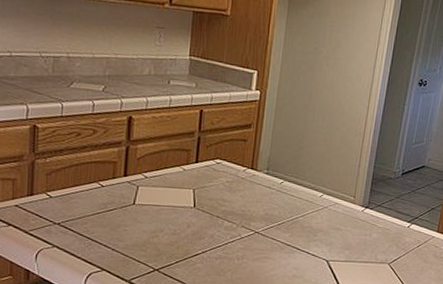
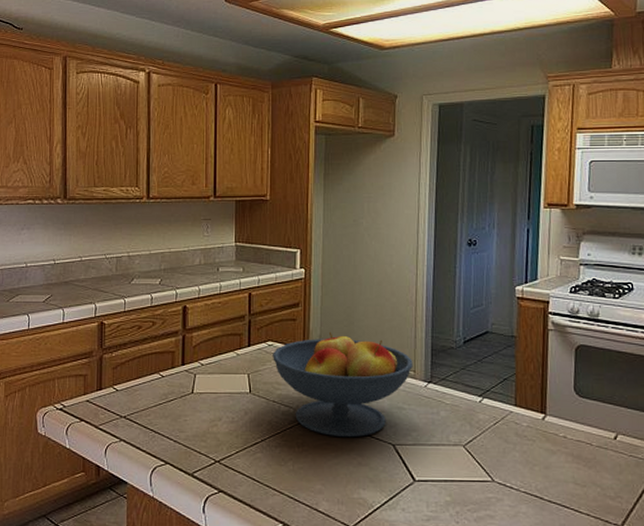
fruit bowl: none [220,154,354,253] -> present [273,331,413,438]

